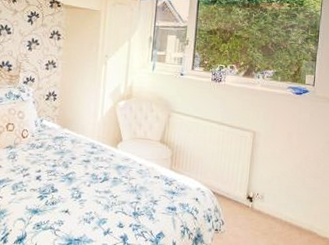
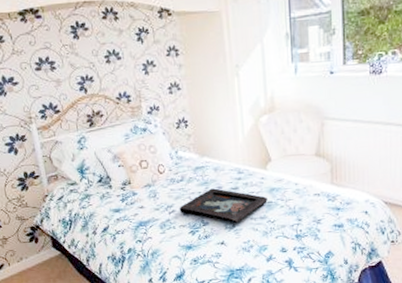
decorative tray: none [33,158,114,195] -> present [179,188,268,224]

